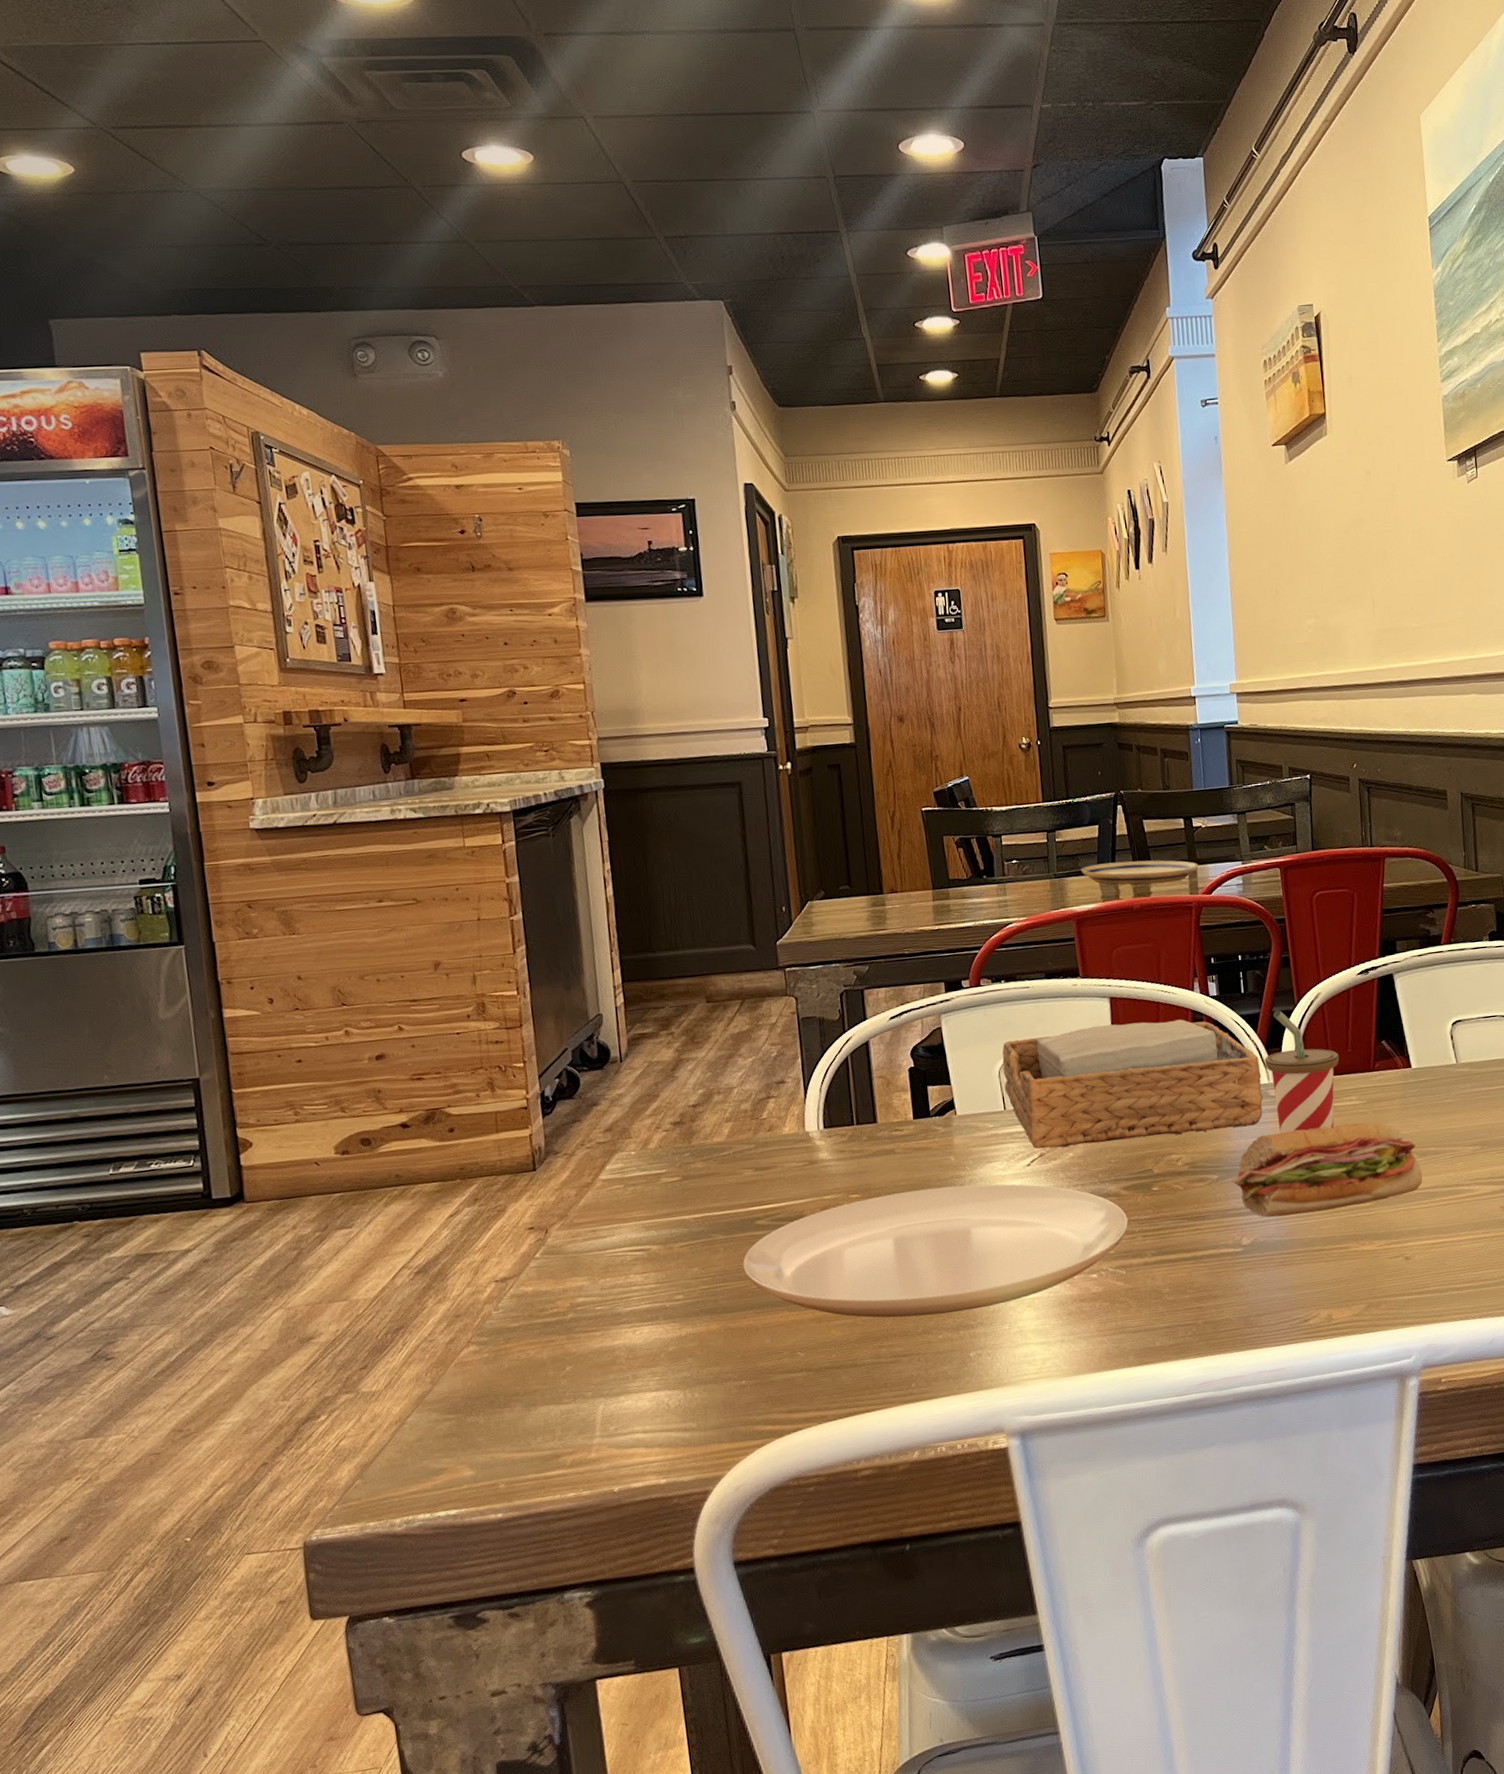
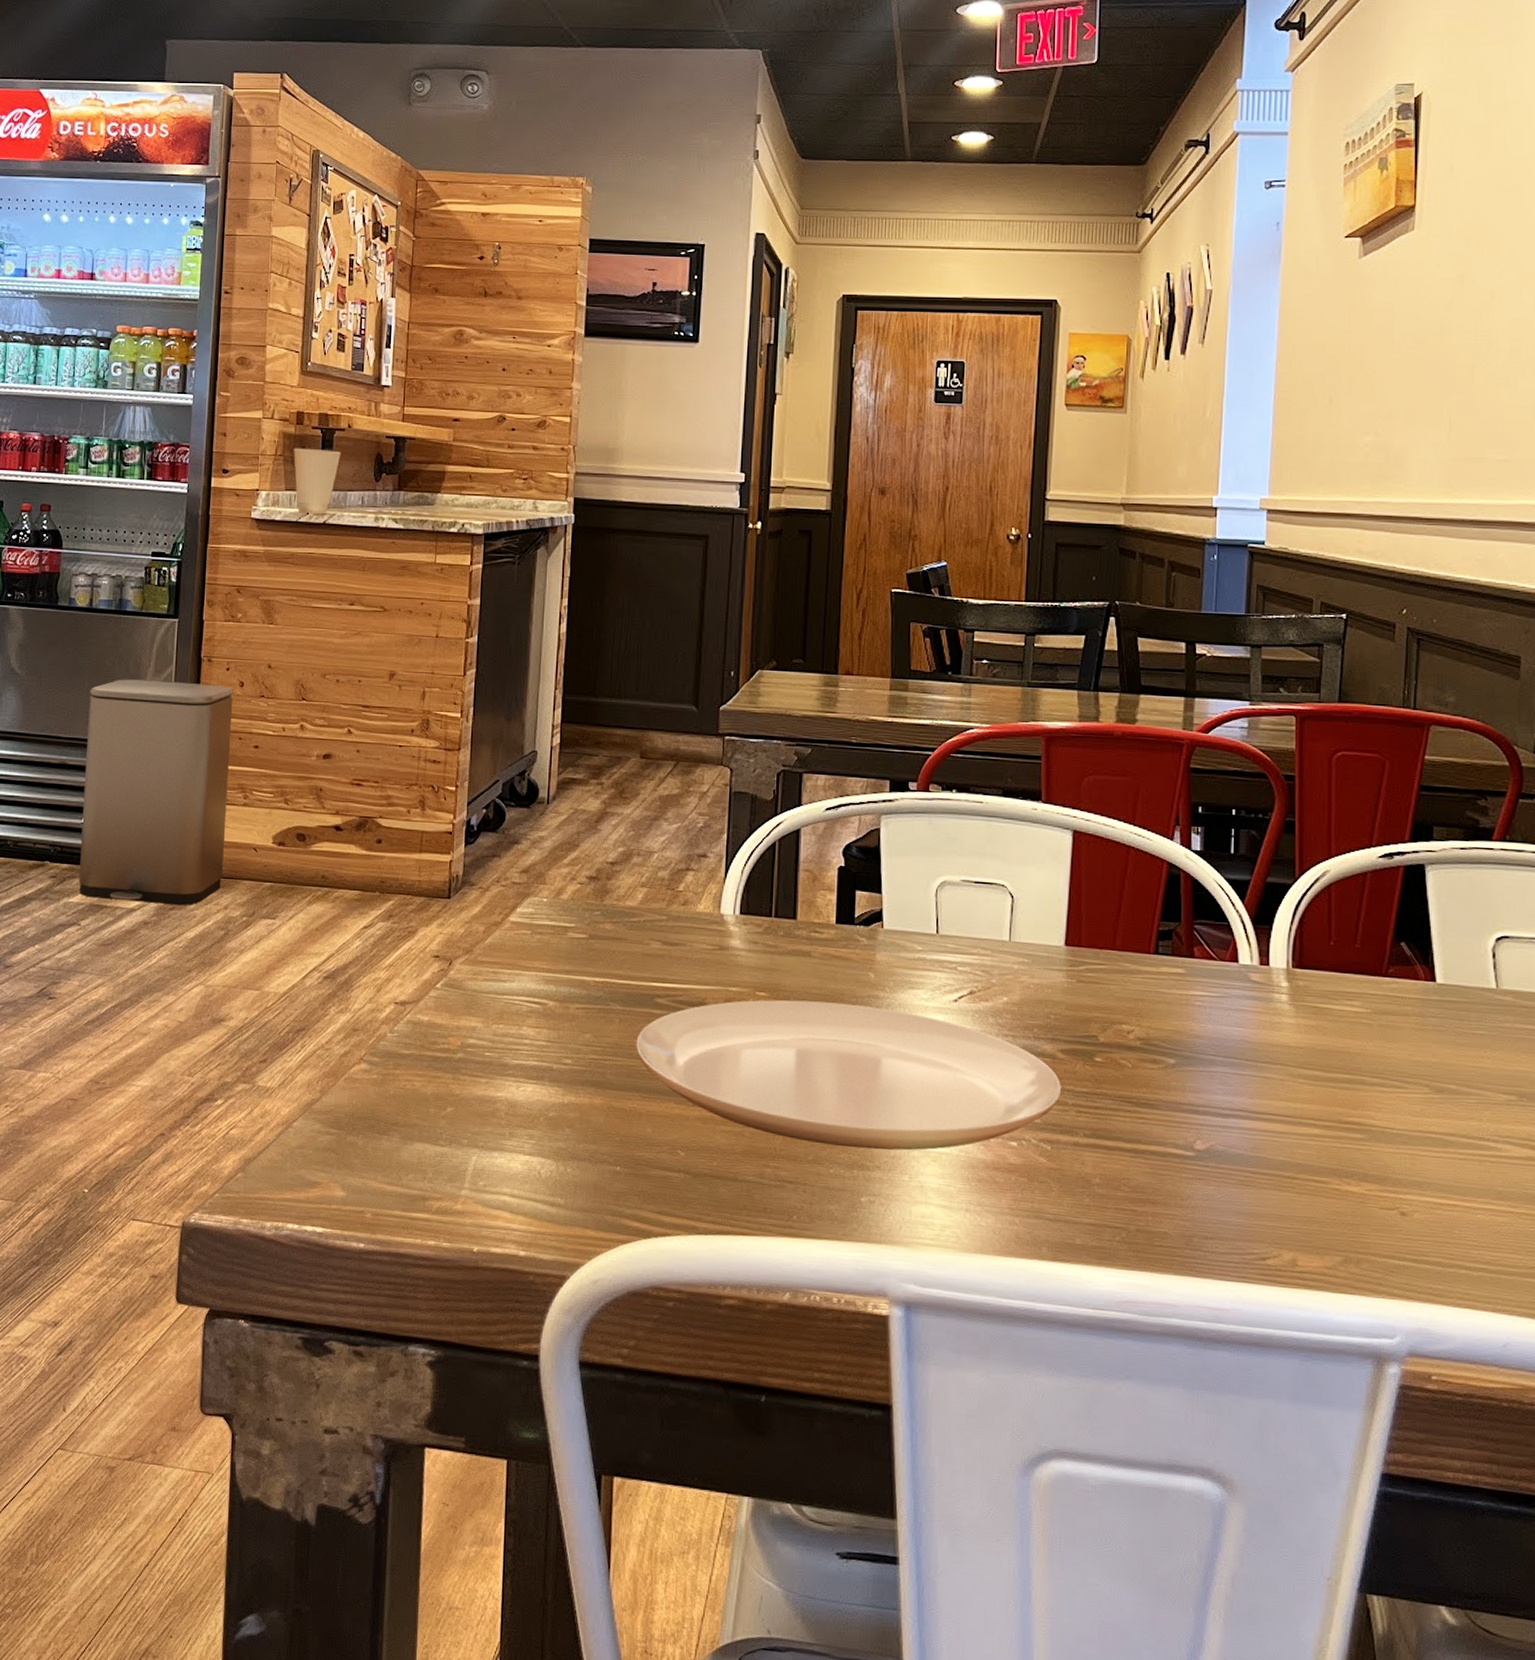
pedal bin: none [92,1005,285,1248] -> present [79,679,234,905]
cup: none [285,747,342,817] -> present [293,448,341,516]
napkin holder: present [1002,1019,1264,1149] -> none [940,857,1243,1011]
plate: present [1080,860,1198,885] -> none [1058,678,1197,713]
sandwich: present [1231,1122,1423,1218] -> none [1191,1024,1436,1135]
beverage cup: present [1264,1010,1340,1133] -> none [1249,881,1344,1034]

